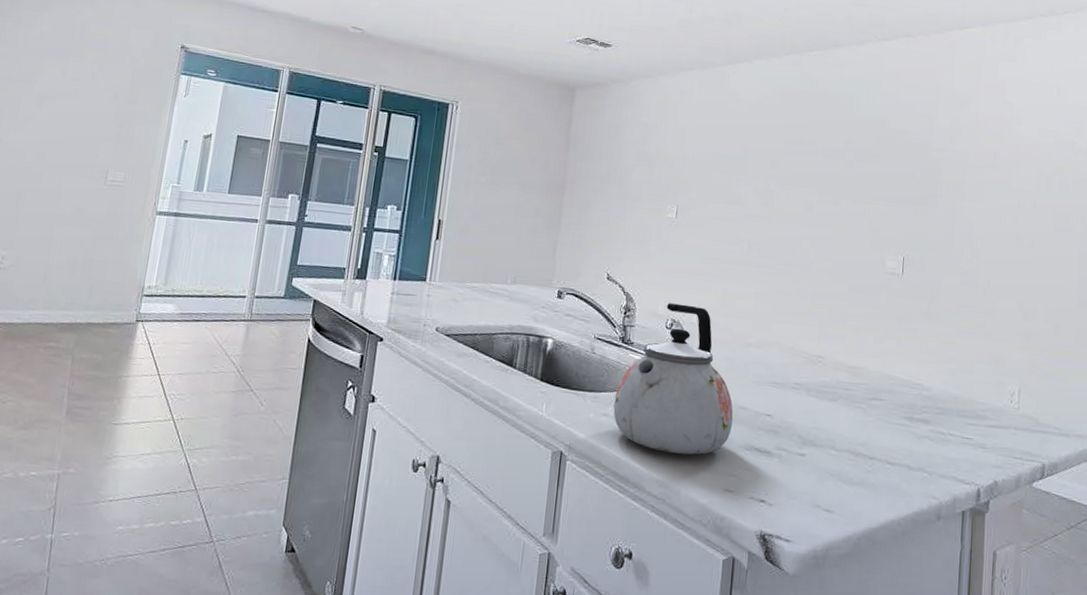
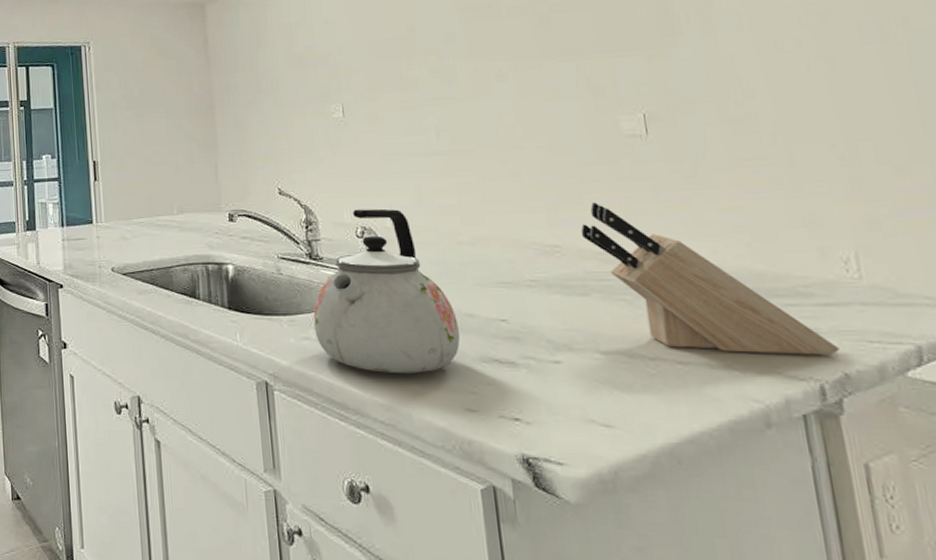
knife block: none [840,324,995,466] -> present [580,202,840,355]

